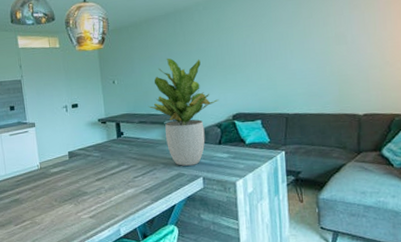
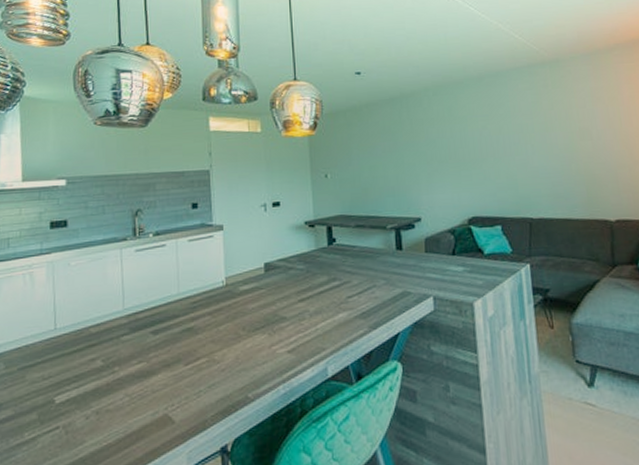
potted plant: present [147,58,219,166] -> none [367,149,452,282]

